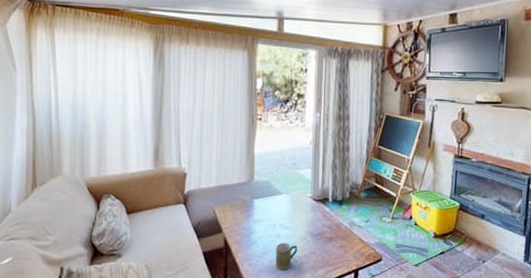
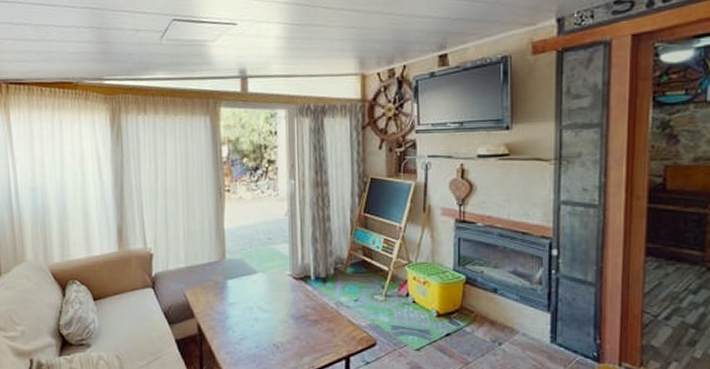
mug: present [276,242,297,270] -> none [255,327,278,357]

